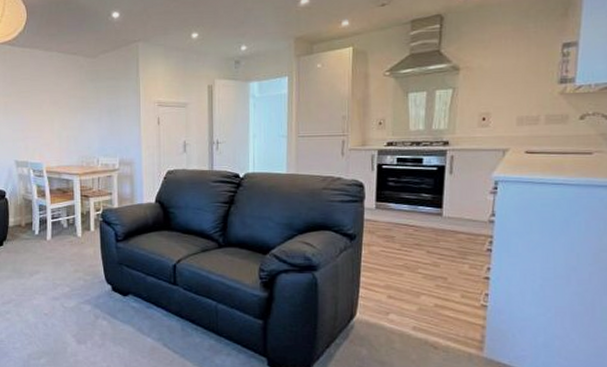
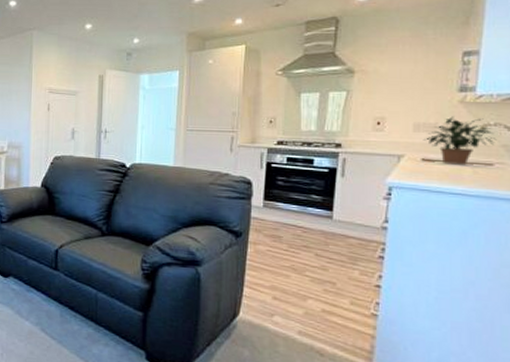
potted plant: none [526,108,595,156] -> present [423,116,497,165]

